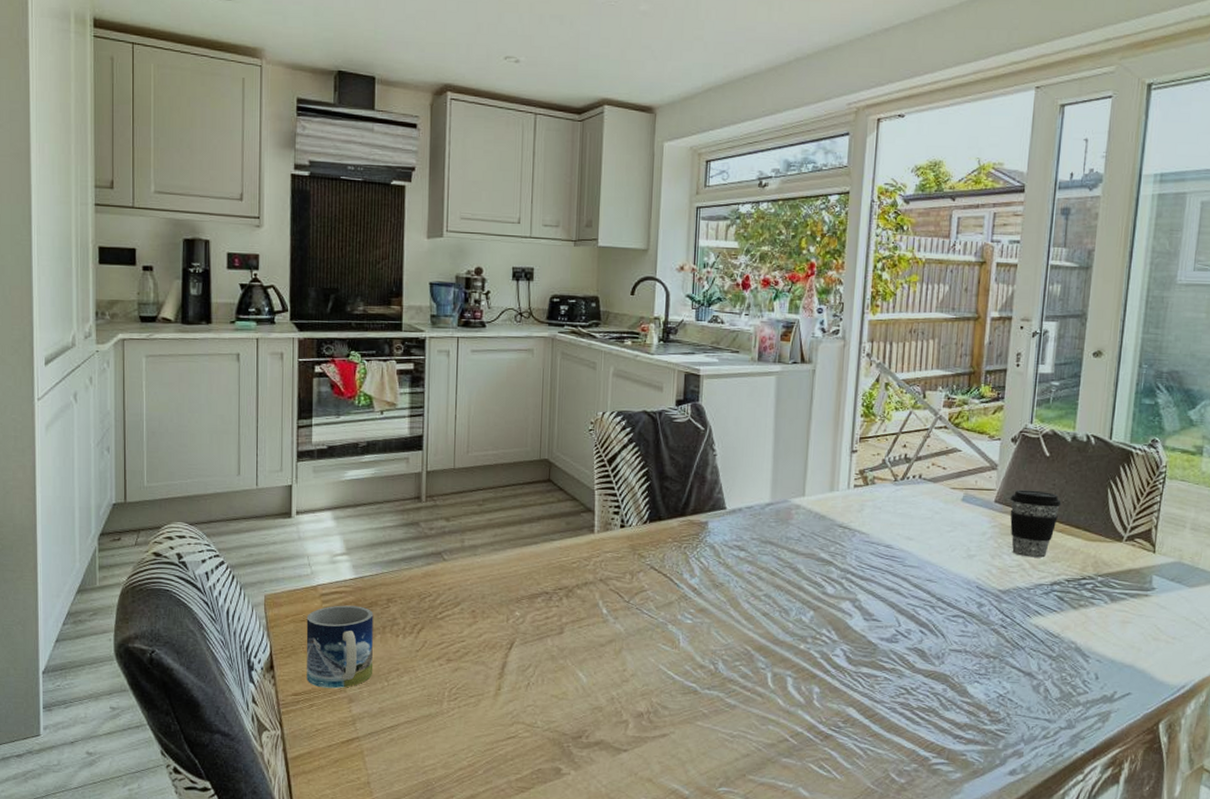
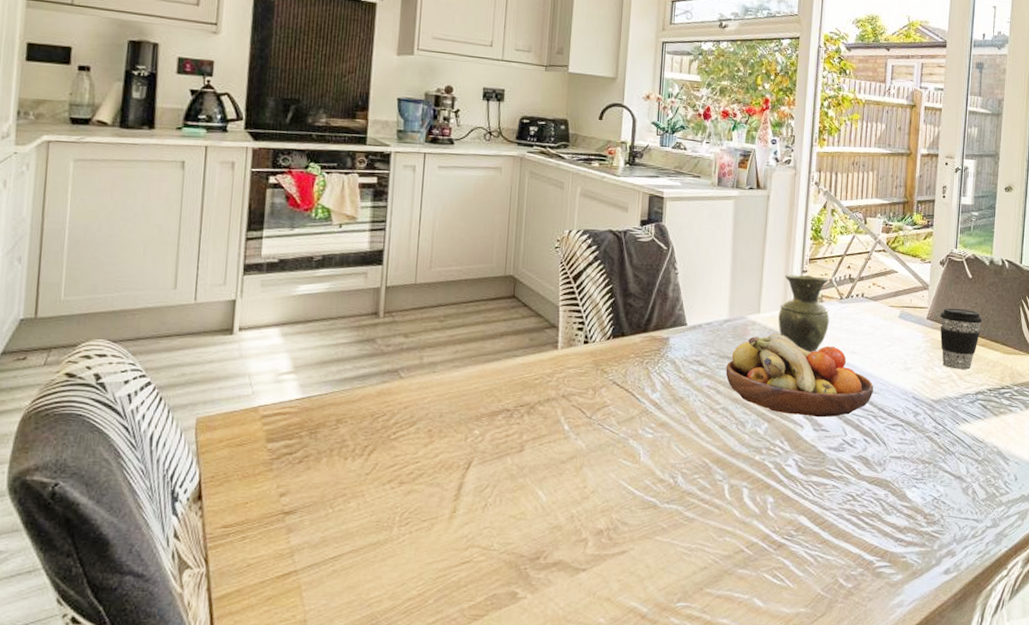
mug: present [306,605,373,689] -> none [240,427,320,518]
fruit bowl: none [768,518,932,607] -> present [726,334,874,418]
vase: none [825,455,882,539] -> present [778,274,829,353]

